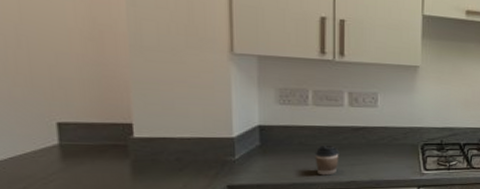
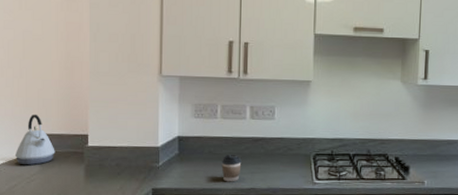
kettle: none [19,96,84,163] -> present [14,114,55,166]

